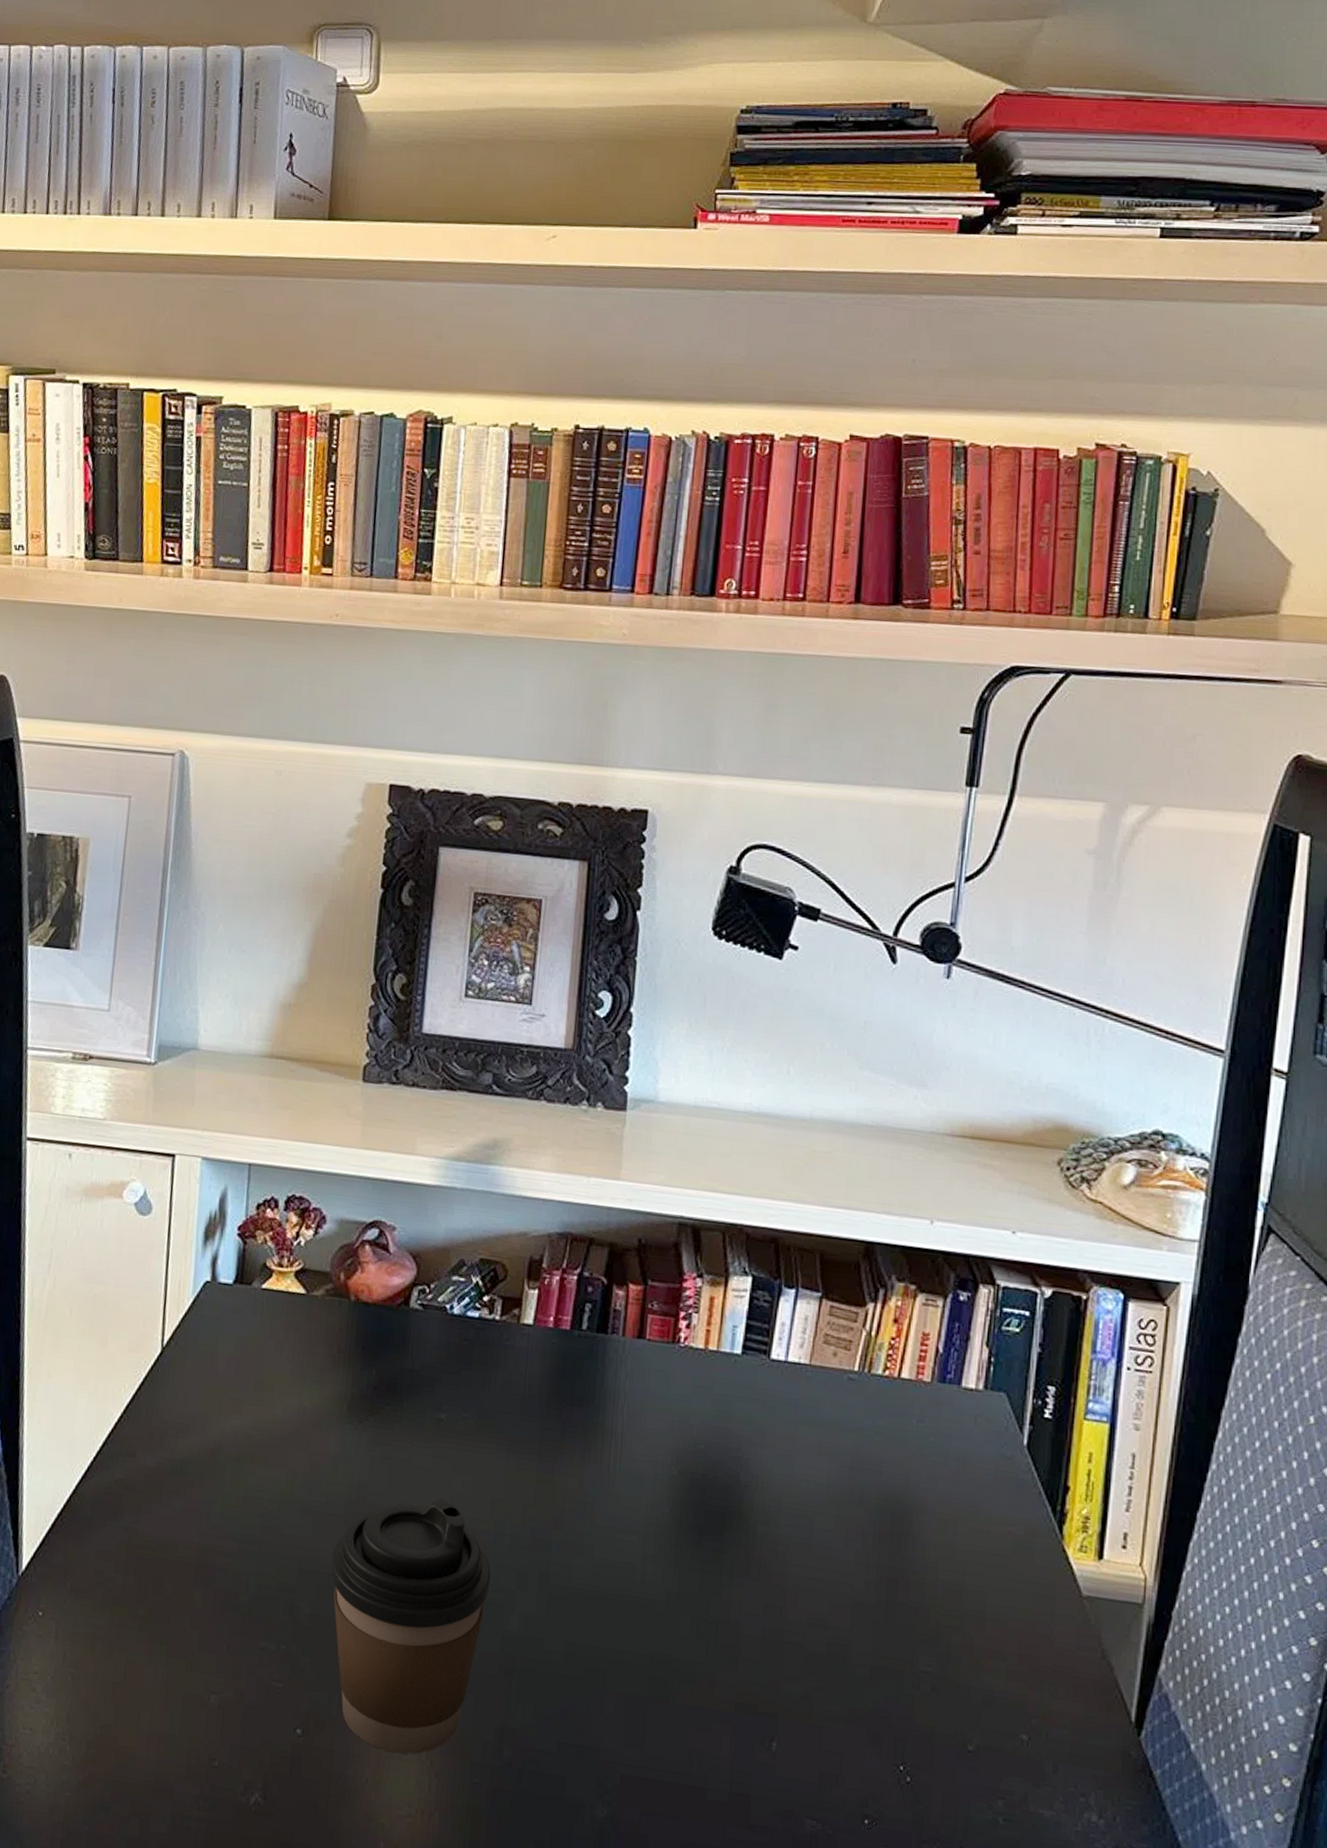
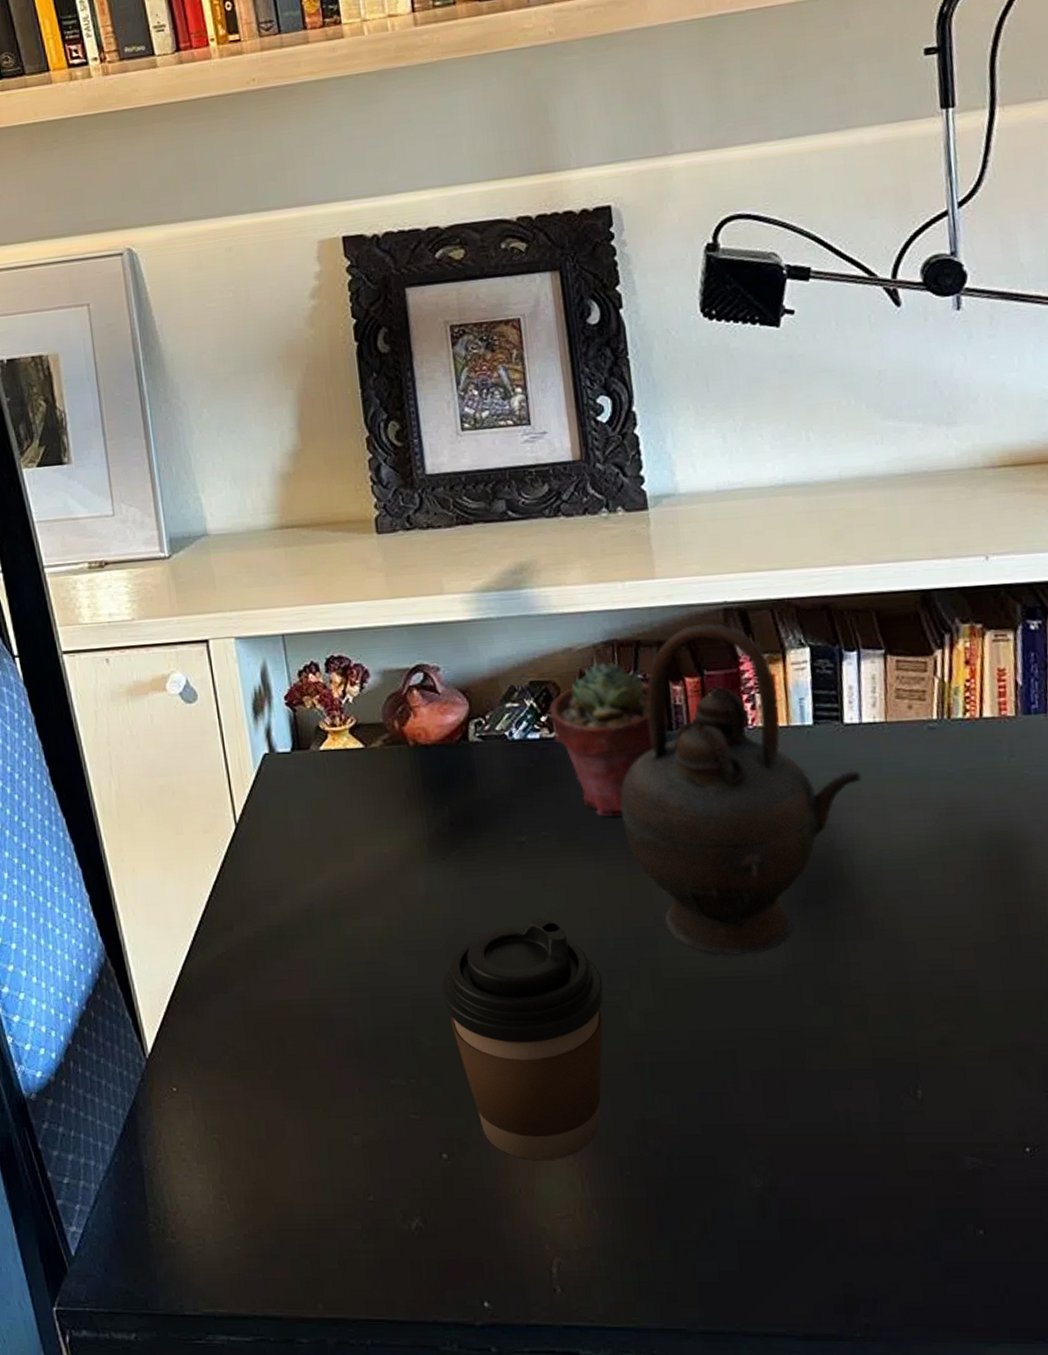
potted succulent: none [492,1252,608,1411] -> present [549,661,669,817]
teapot: none [542,1233,778,1576] -> present [620,623,862,956]

